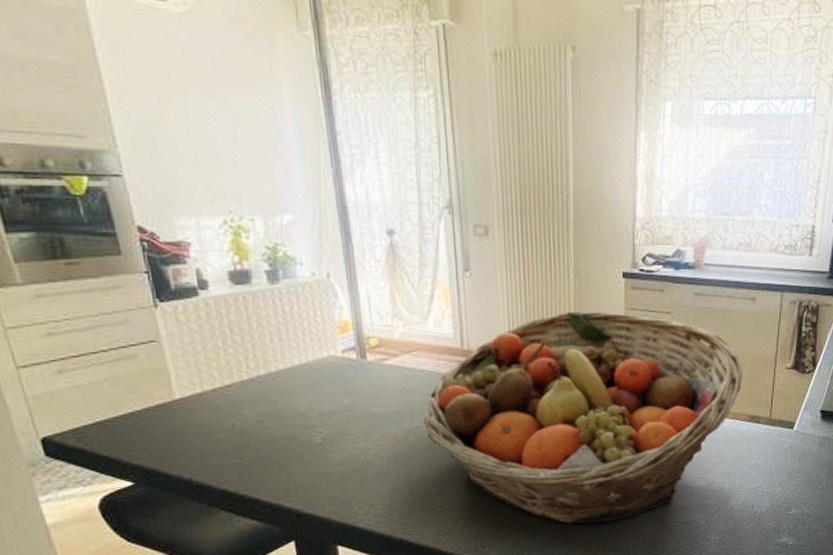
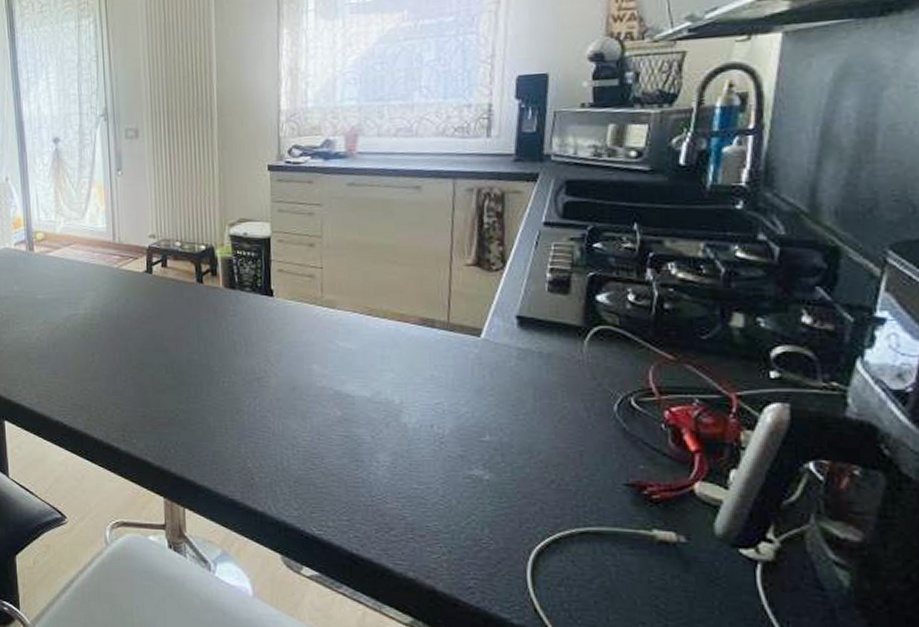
fruit basket: present [423,311,743,525] -> none [79,205,411,426]

